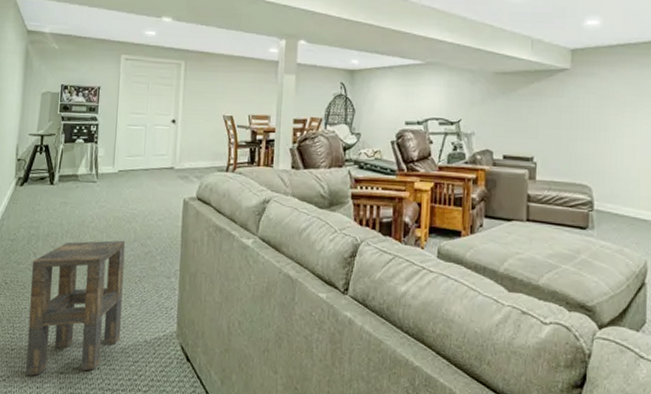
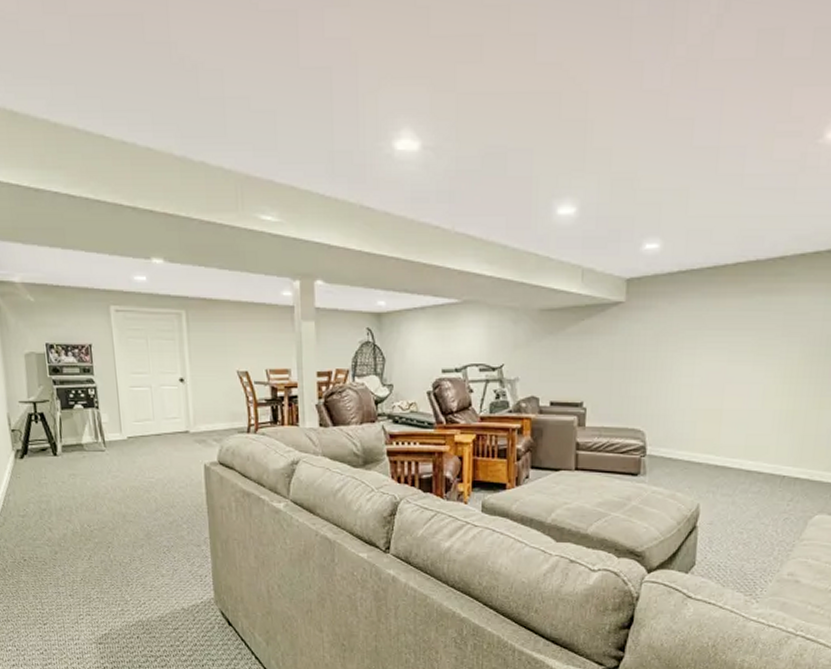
side table: present [25,240,126,376] -> none [49,510,157,648]

